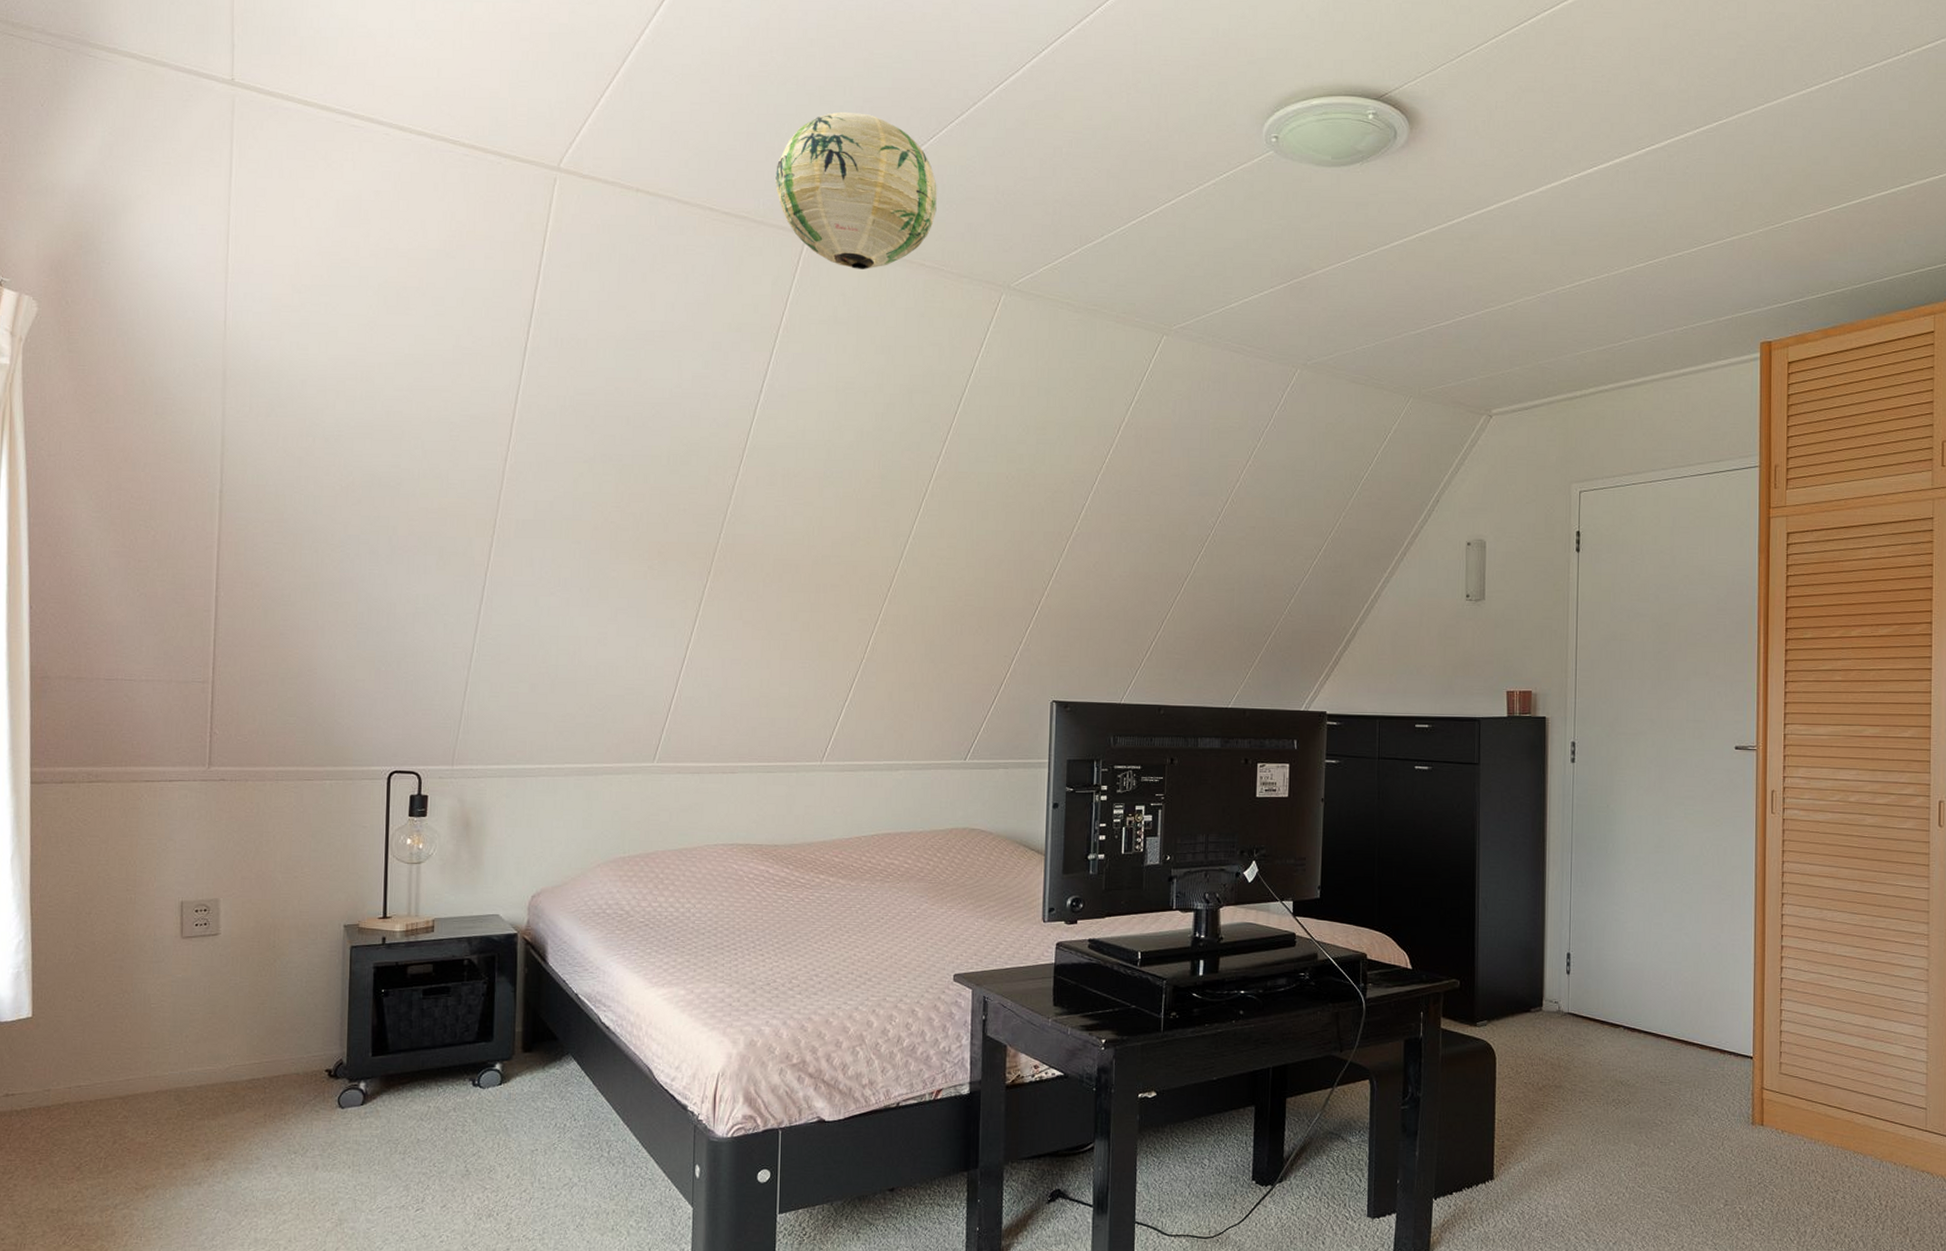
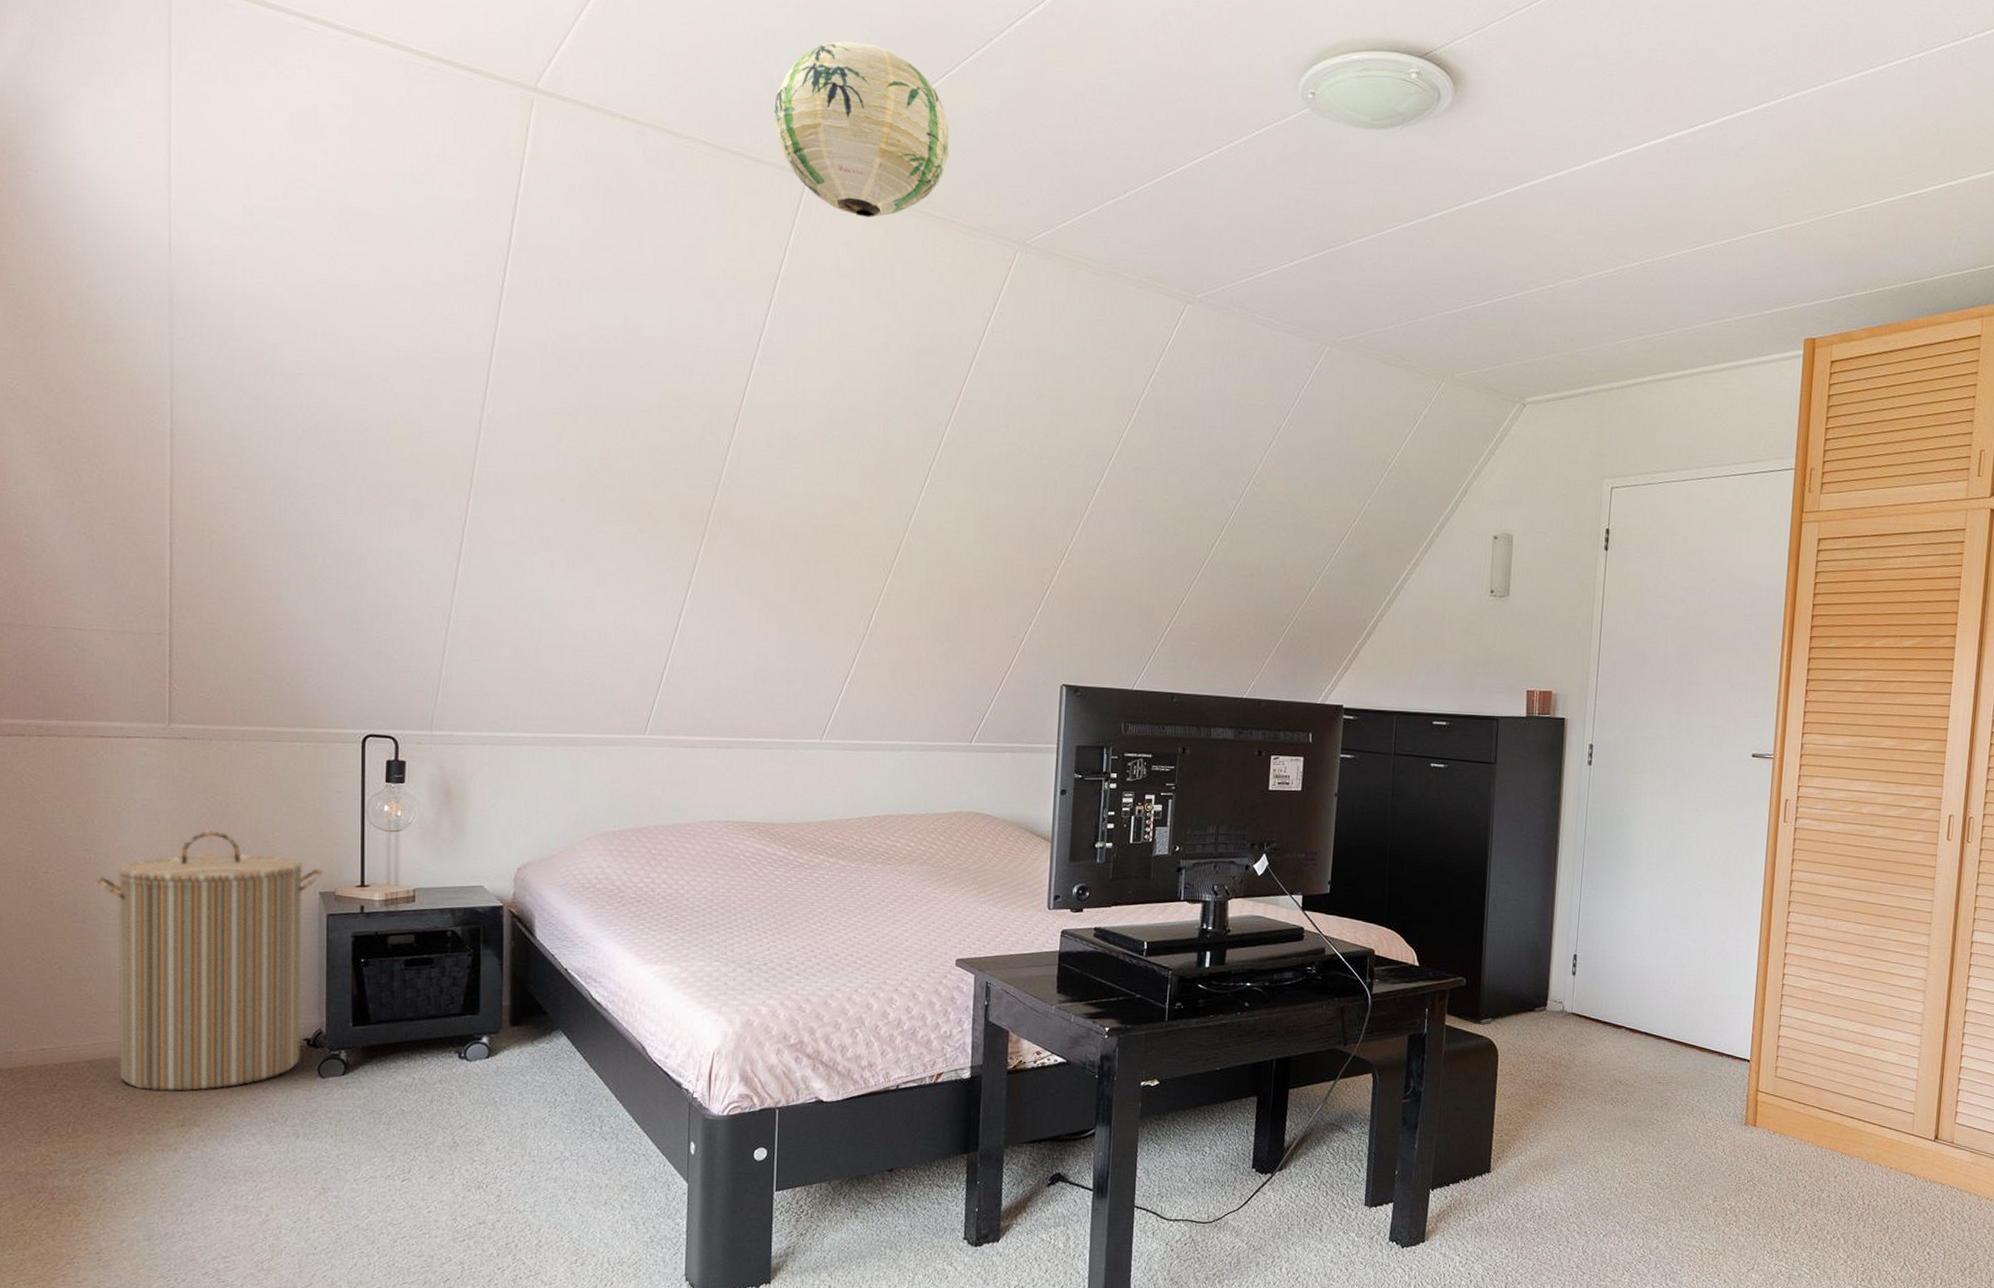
laundry hamper: none [134,868,348,1126] -> present [94,831,323,1092]

